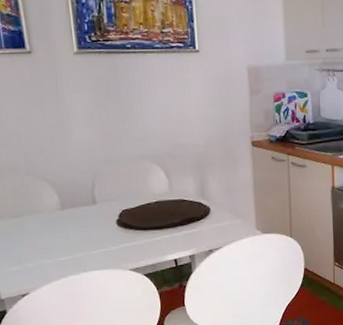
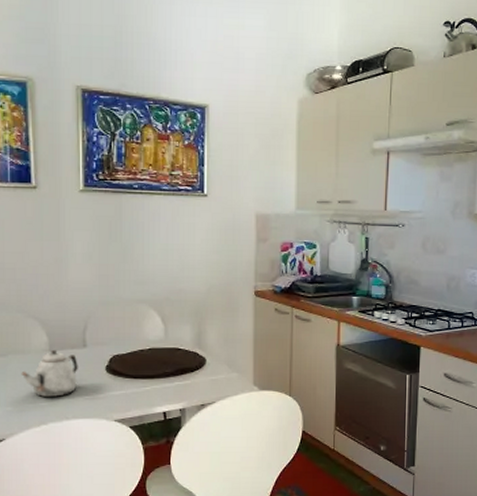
teapot: none [37,208,91,253] -> present [21,349,78,397]

